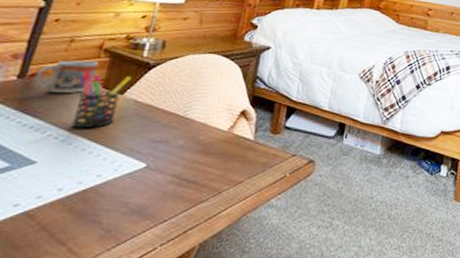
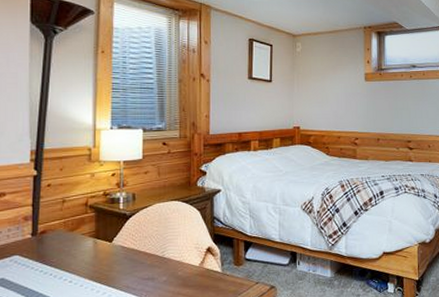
cup: present [34,60,99,94] -> none [44,217,88,246]
pen holder: present [71,70,132,128] -> none [76,224,115,272]

